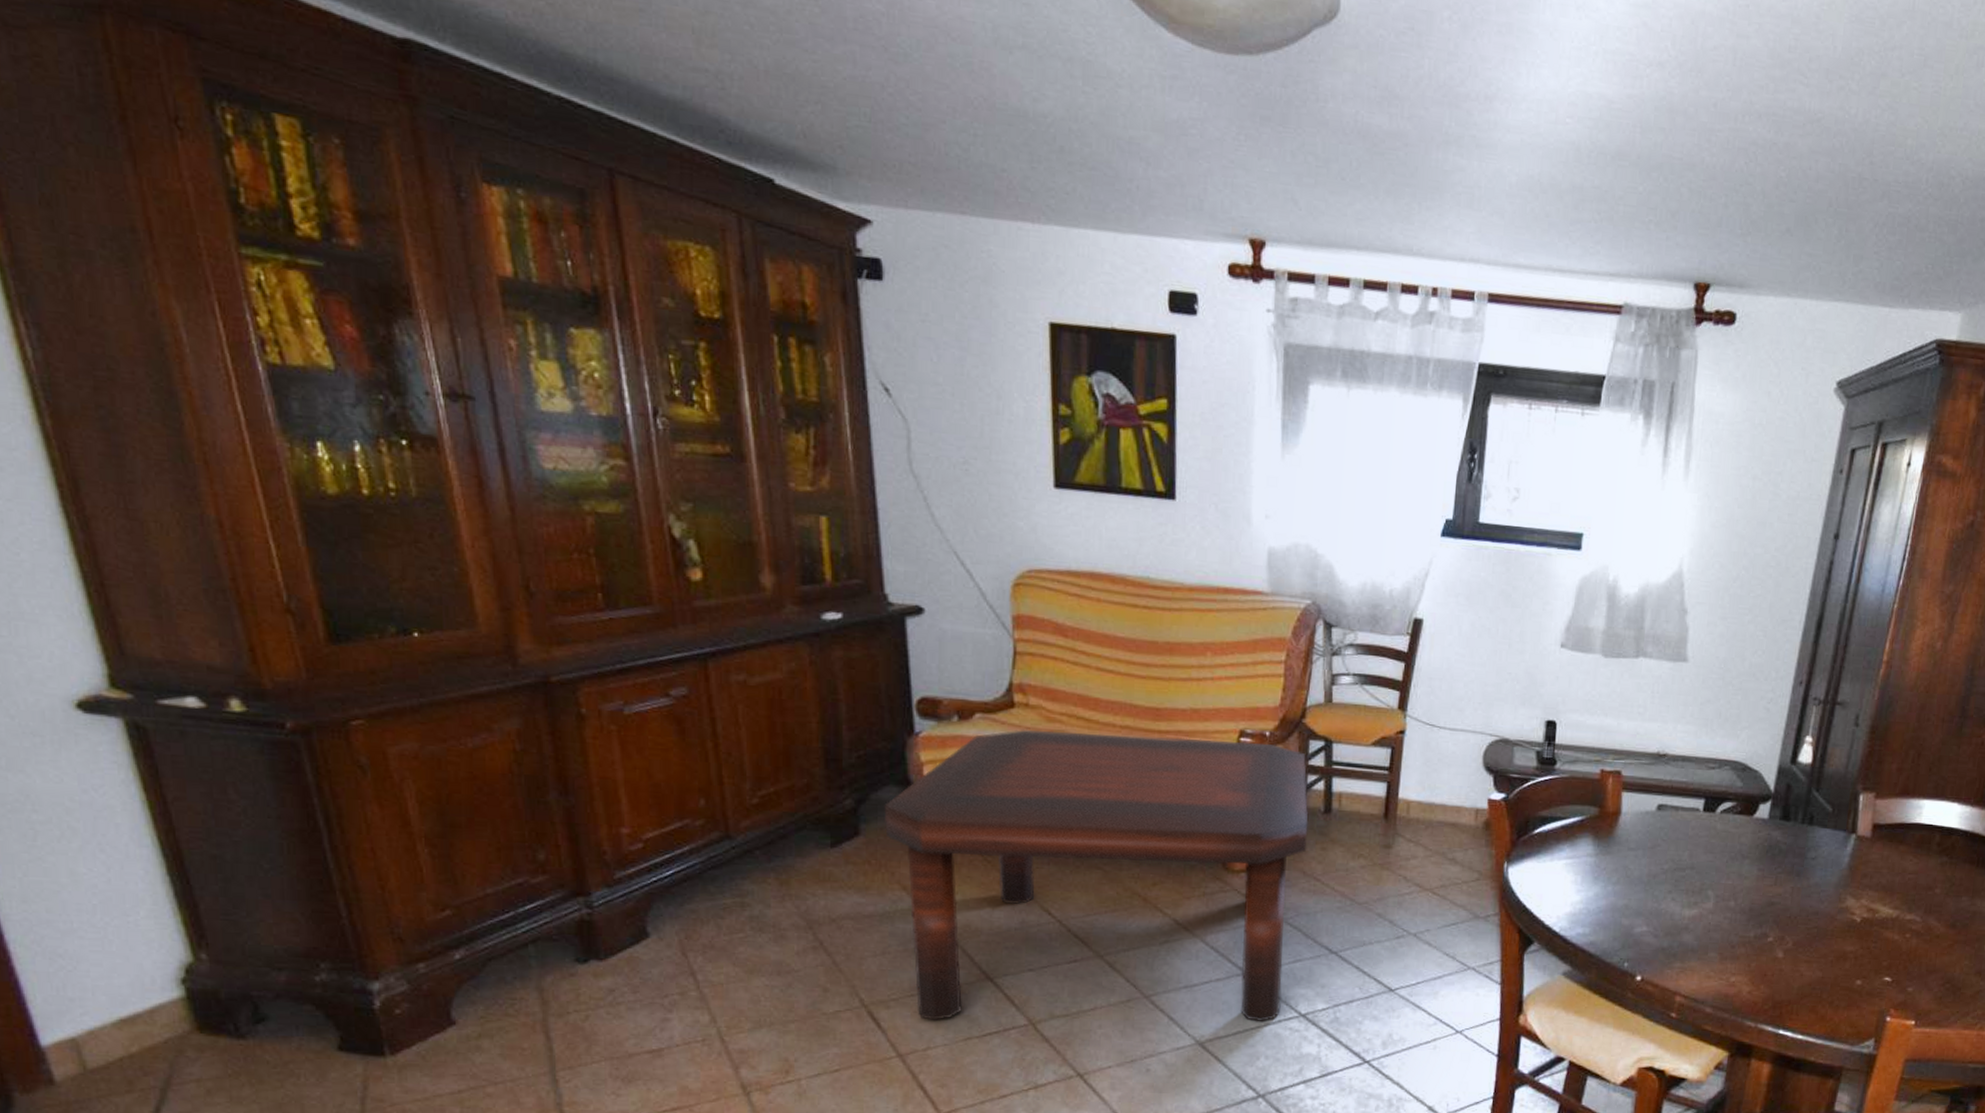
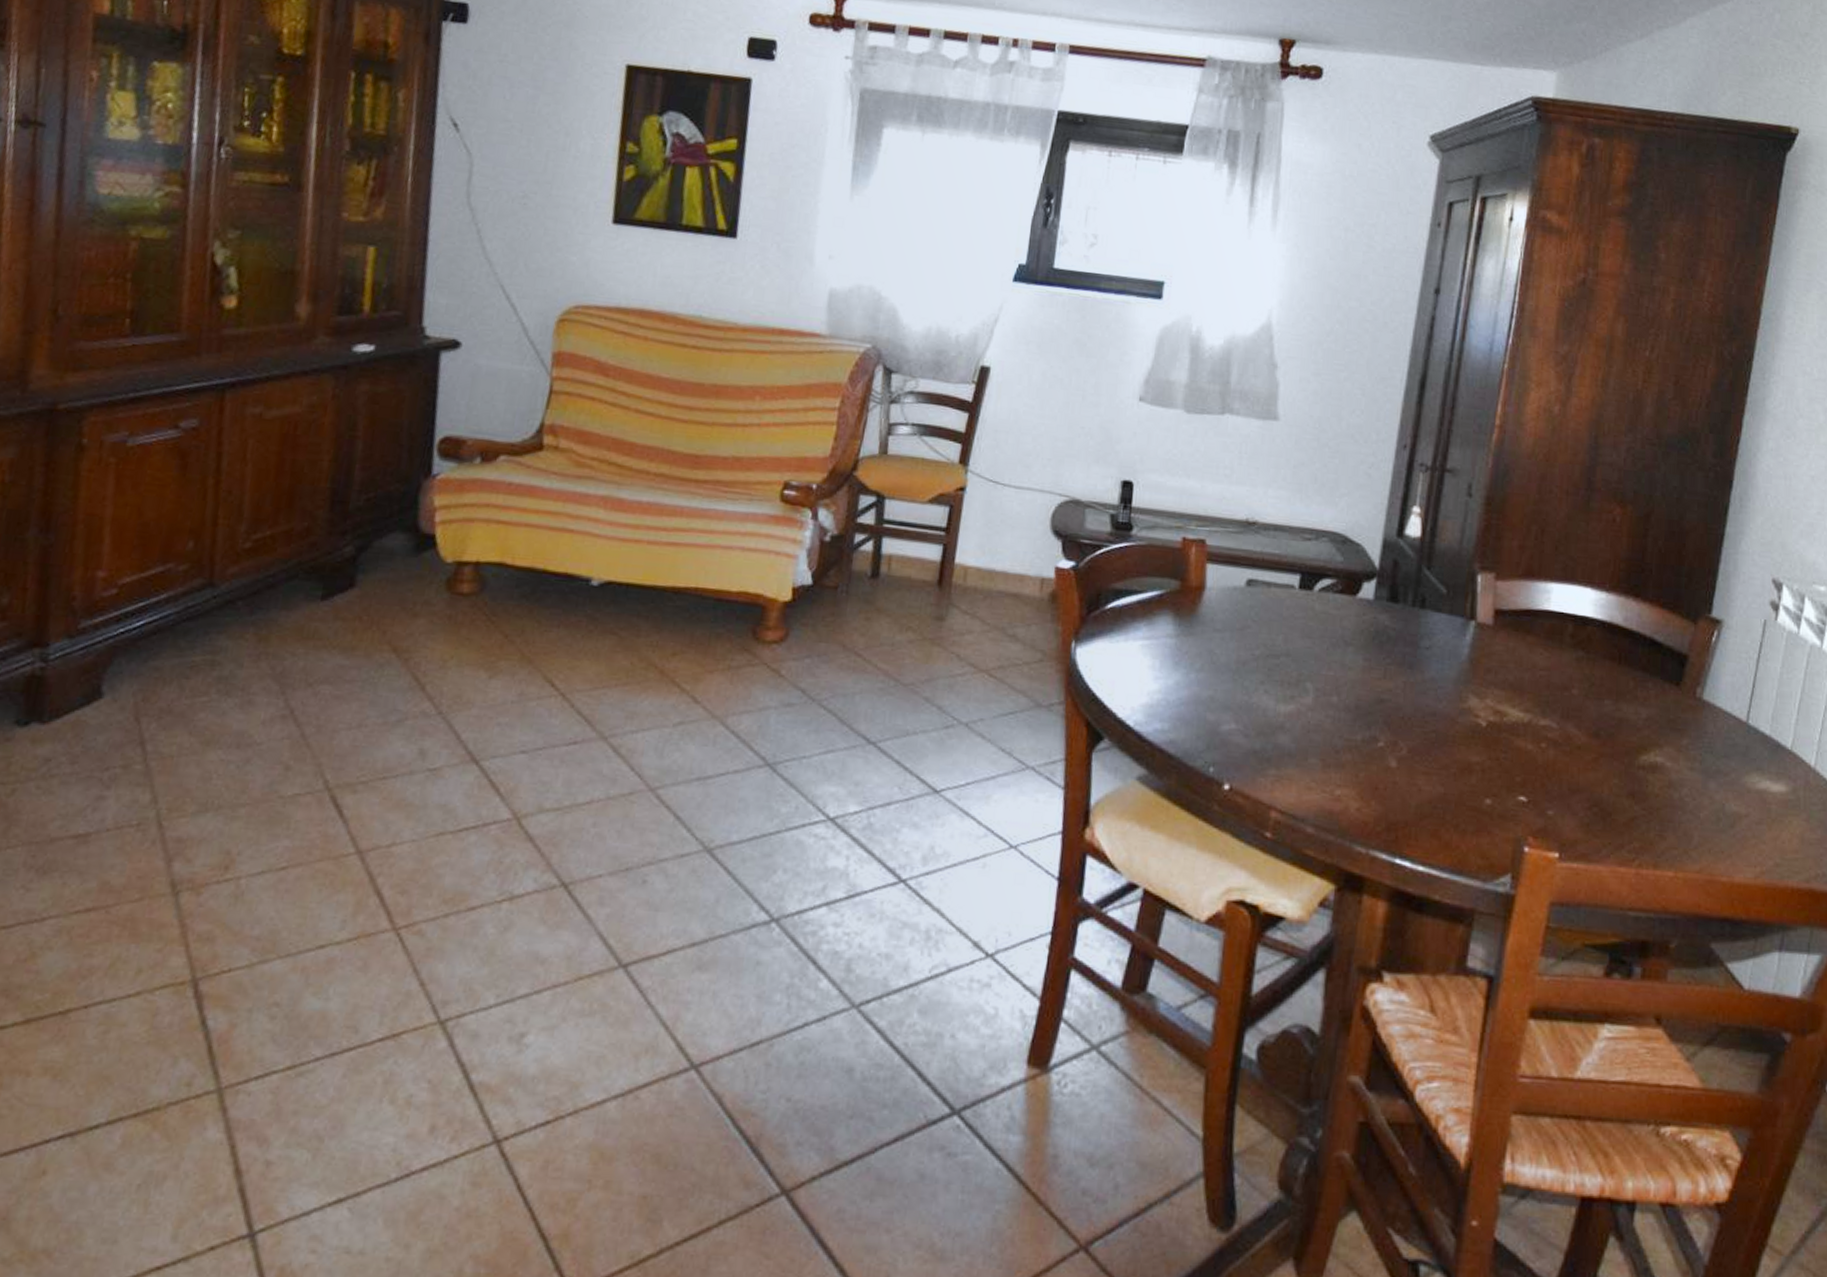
coffee table: present [884,729,1308,1022] -> none [384,474,855,826]

